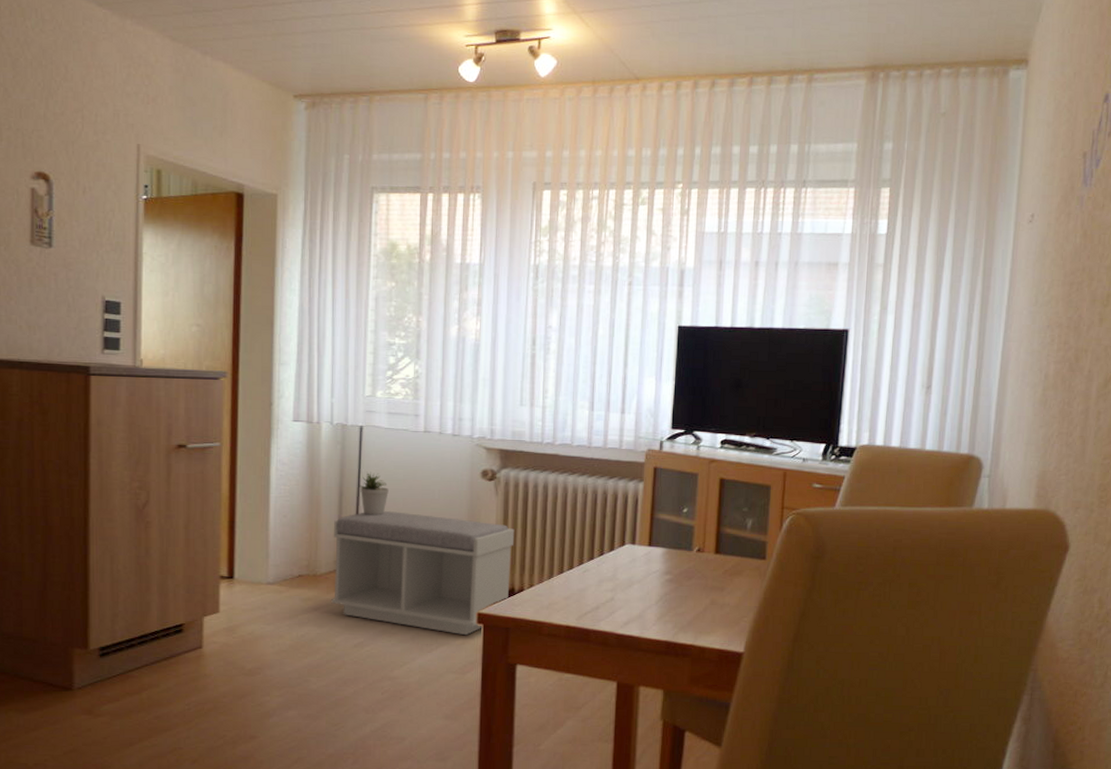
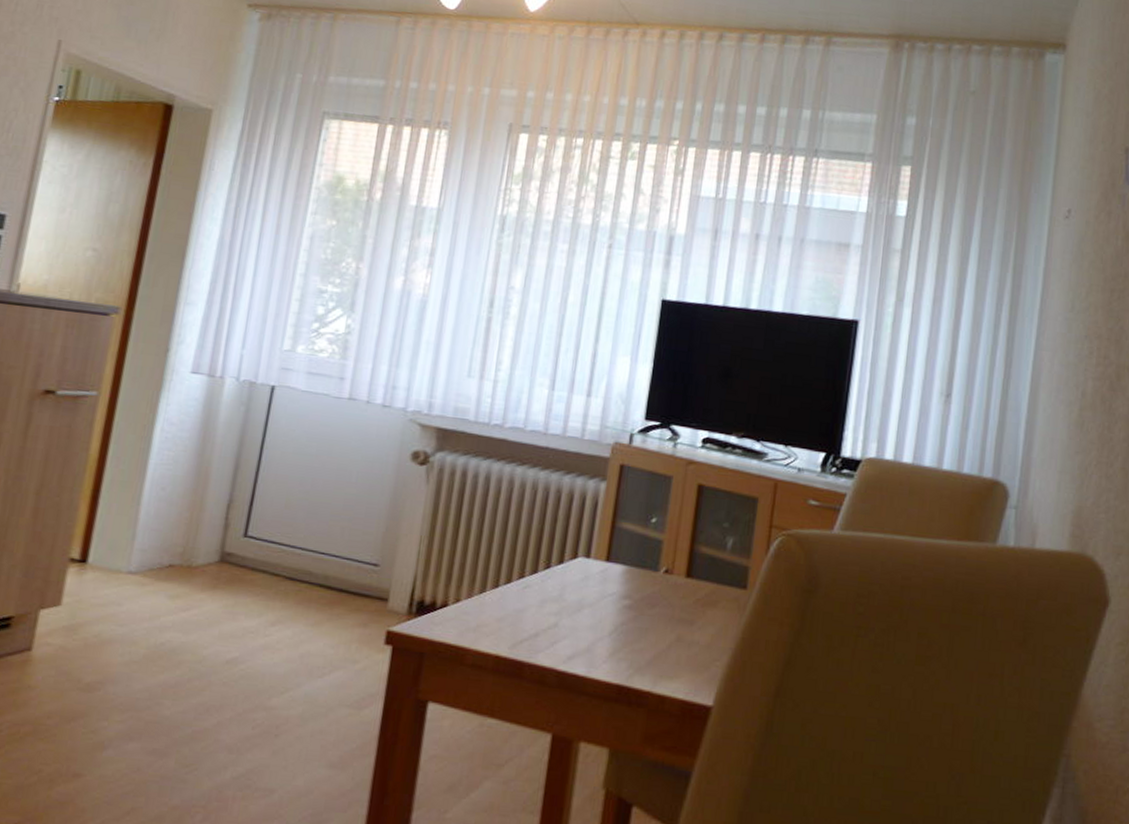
bench: present [331,511,515,636] -> none [205,491,445,659]
potted plant: present [358,471,389,516] -> none [259,441,296,497]

